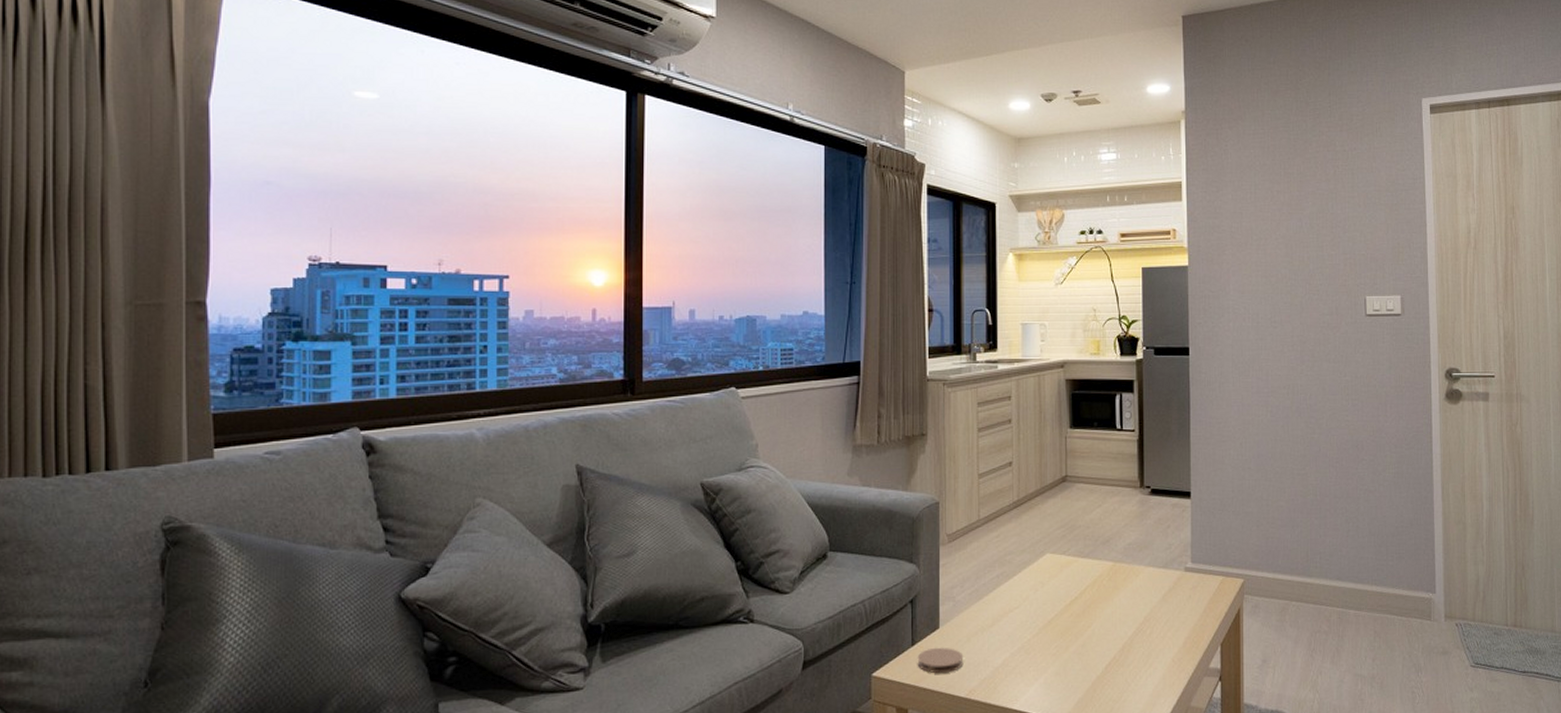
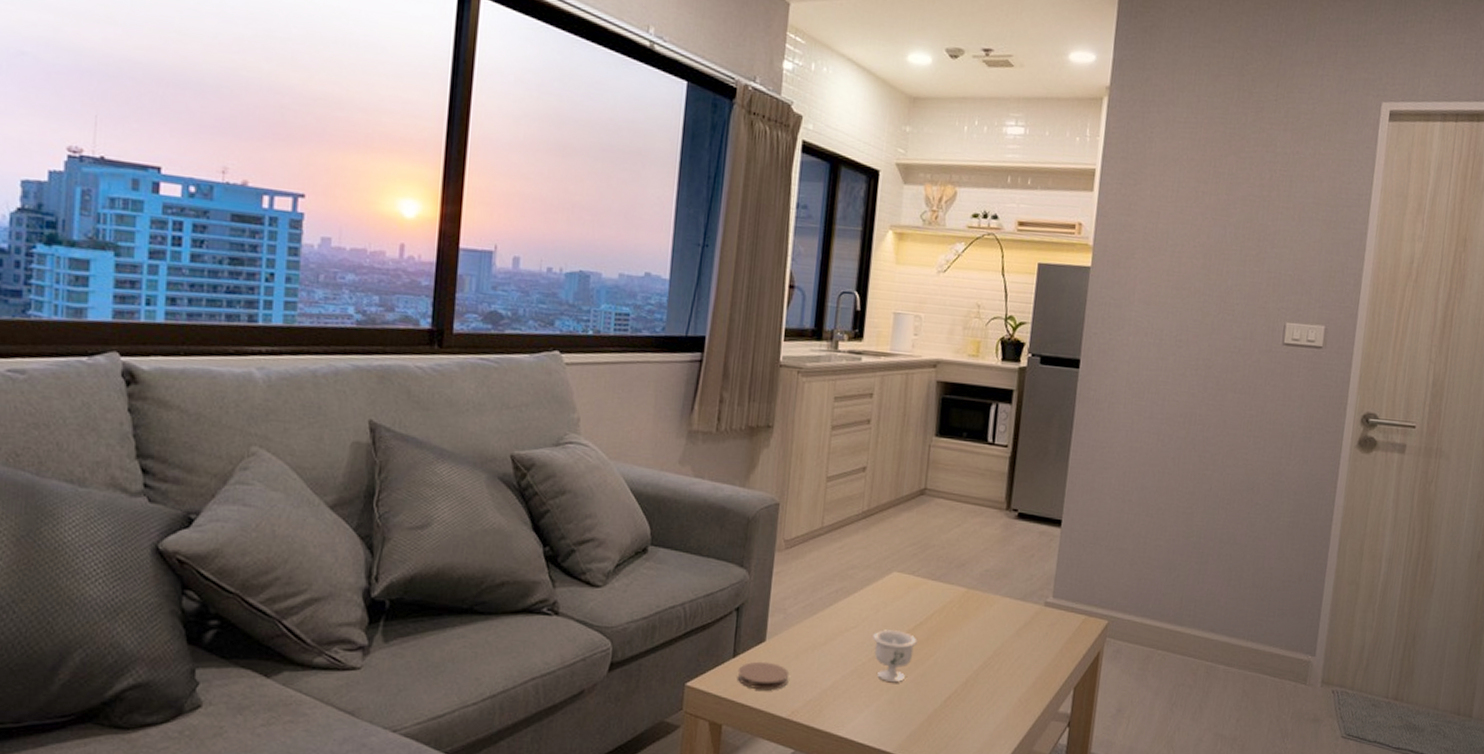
teacup: none [1035,606,1075,656] -> present [873,628,918,683]

